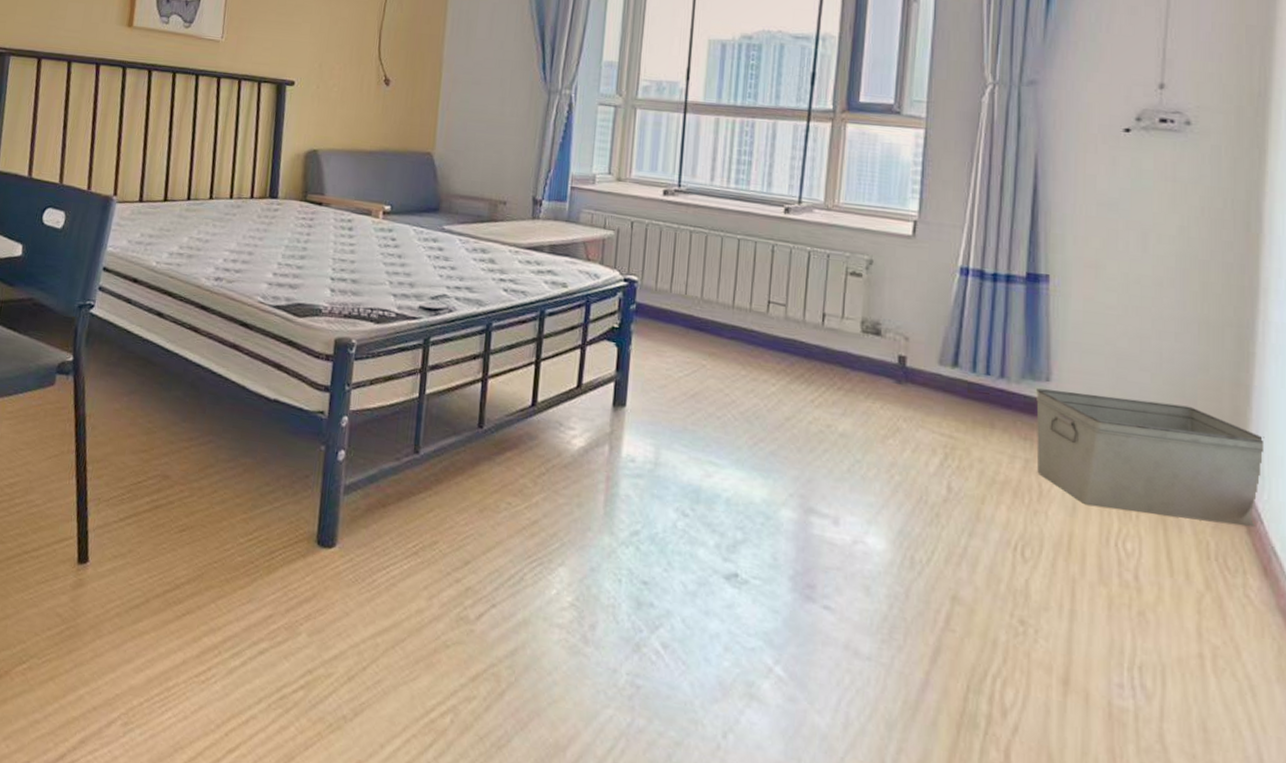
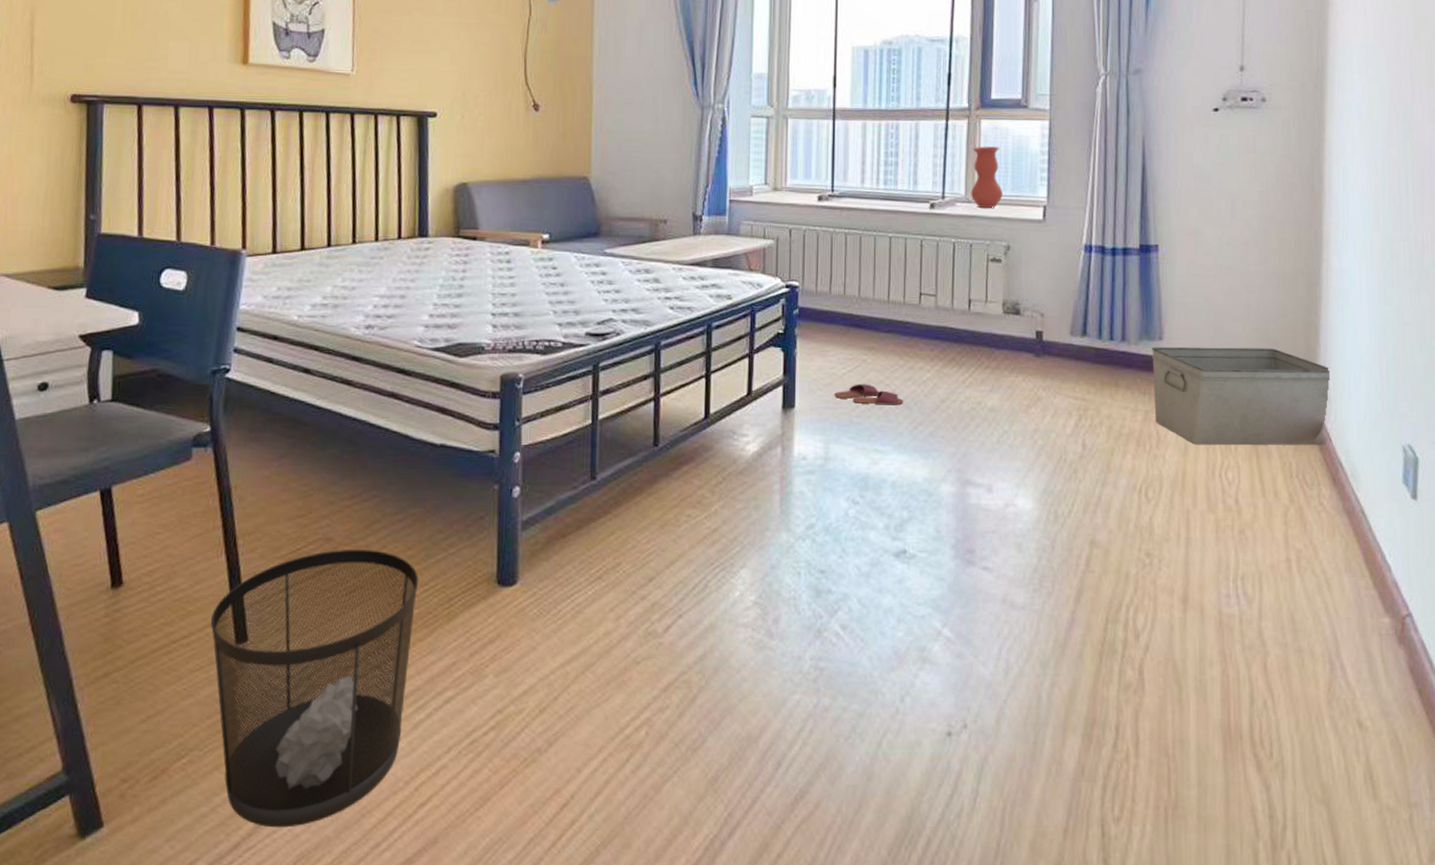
waste bin: none [57,488,245,749] -> present [210,549,419,828]
slippers: none [669,389,744,417] -> present [834,384,904,405]
vase: none [830,151,867,218] -> present [970,146,1003,208]

